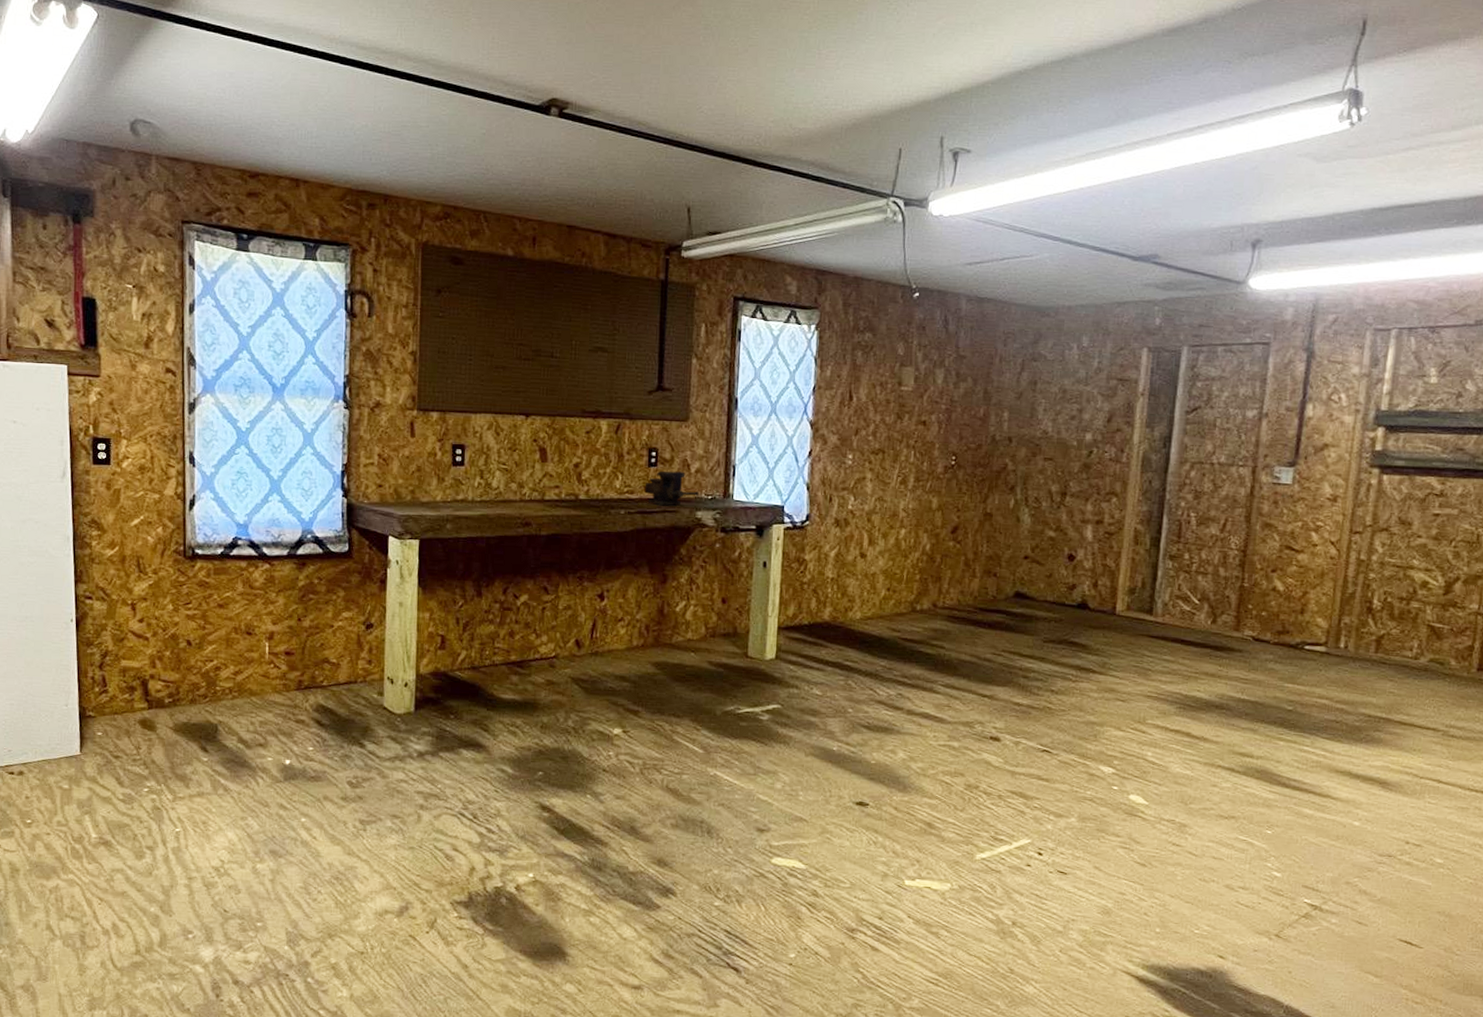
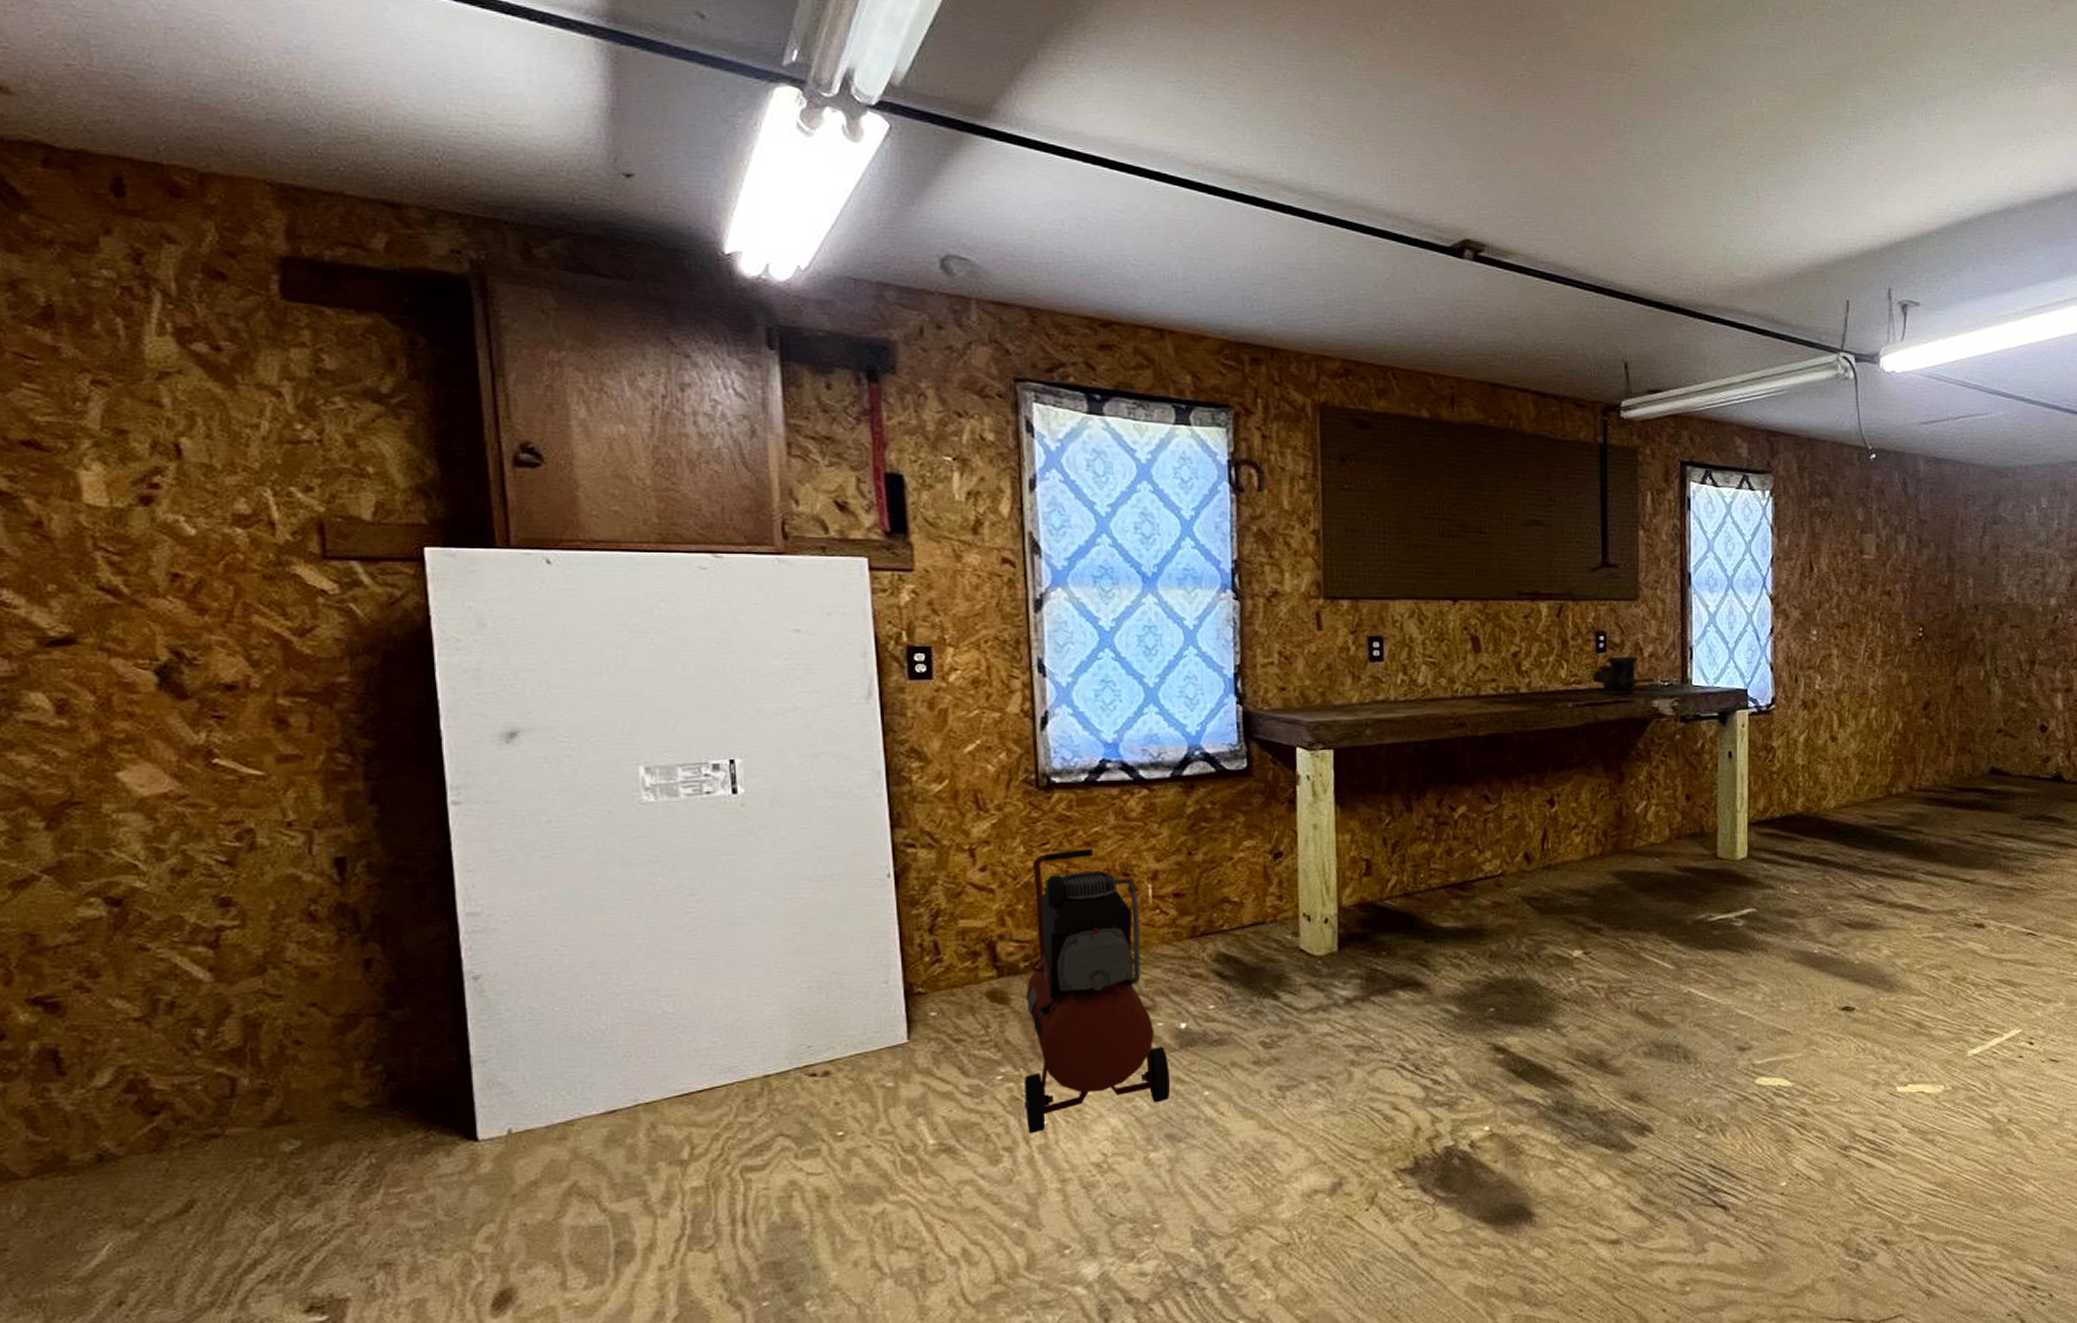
air compressor: none [164,609,276,838] -> present [1024,848,1171,1134]

